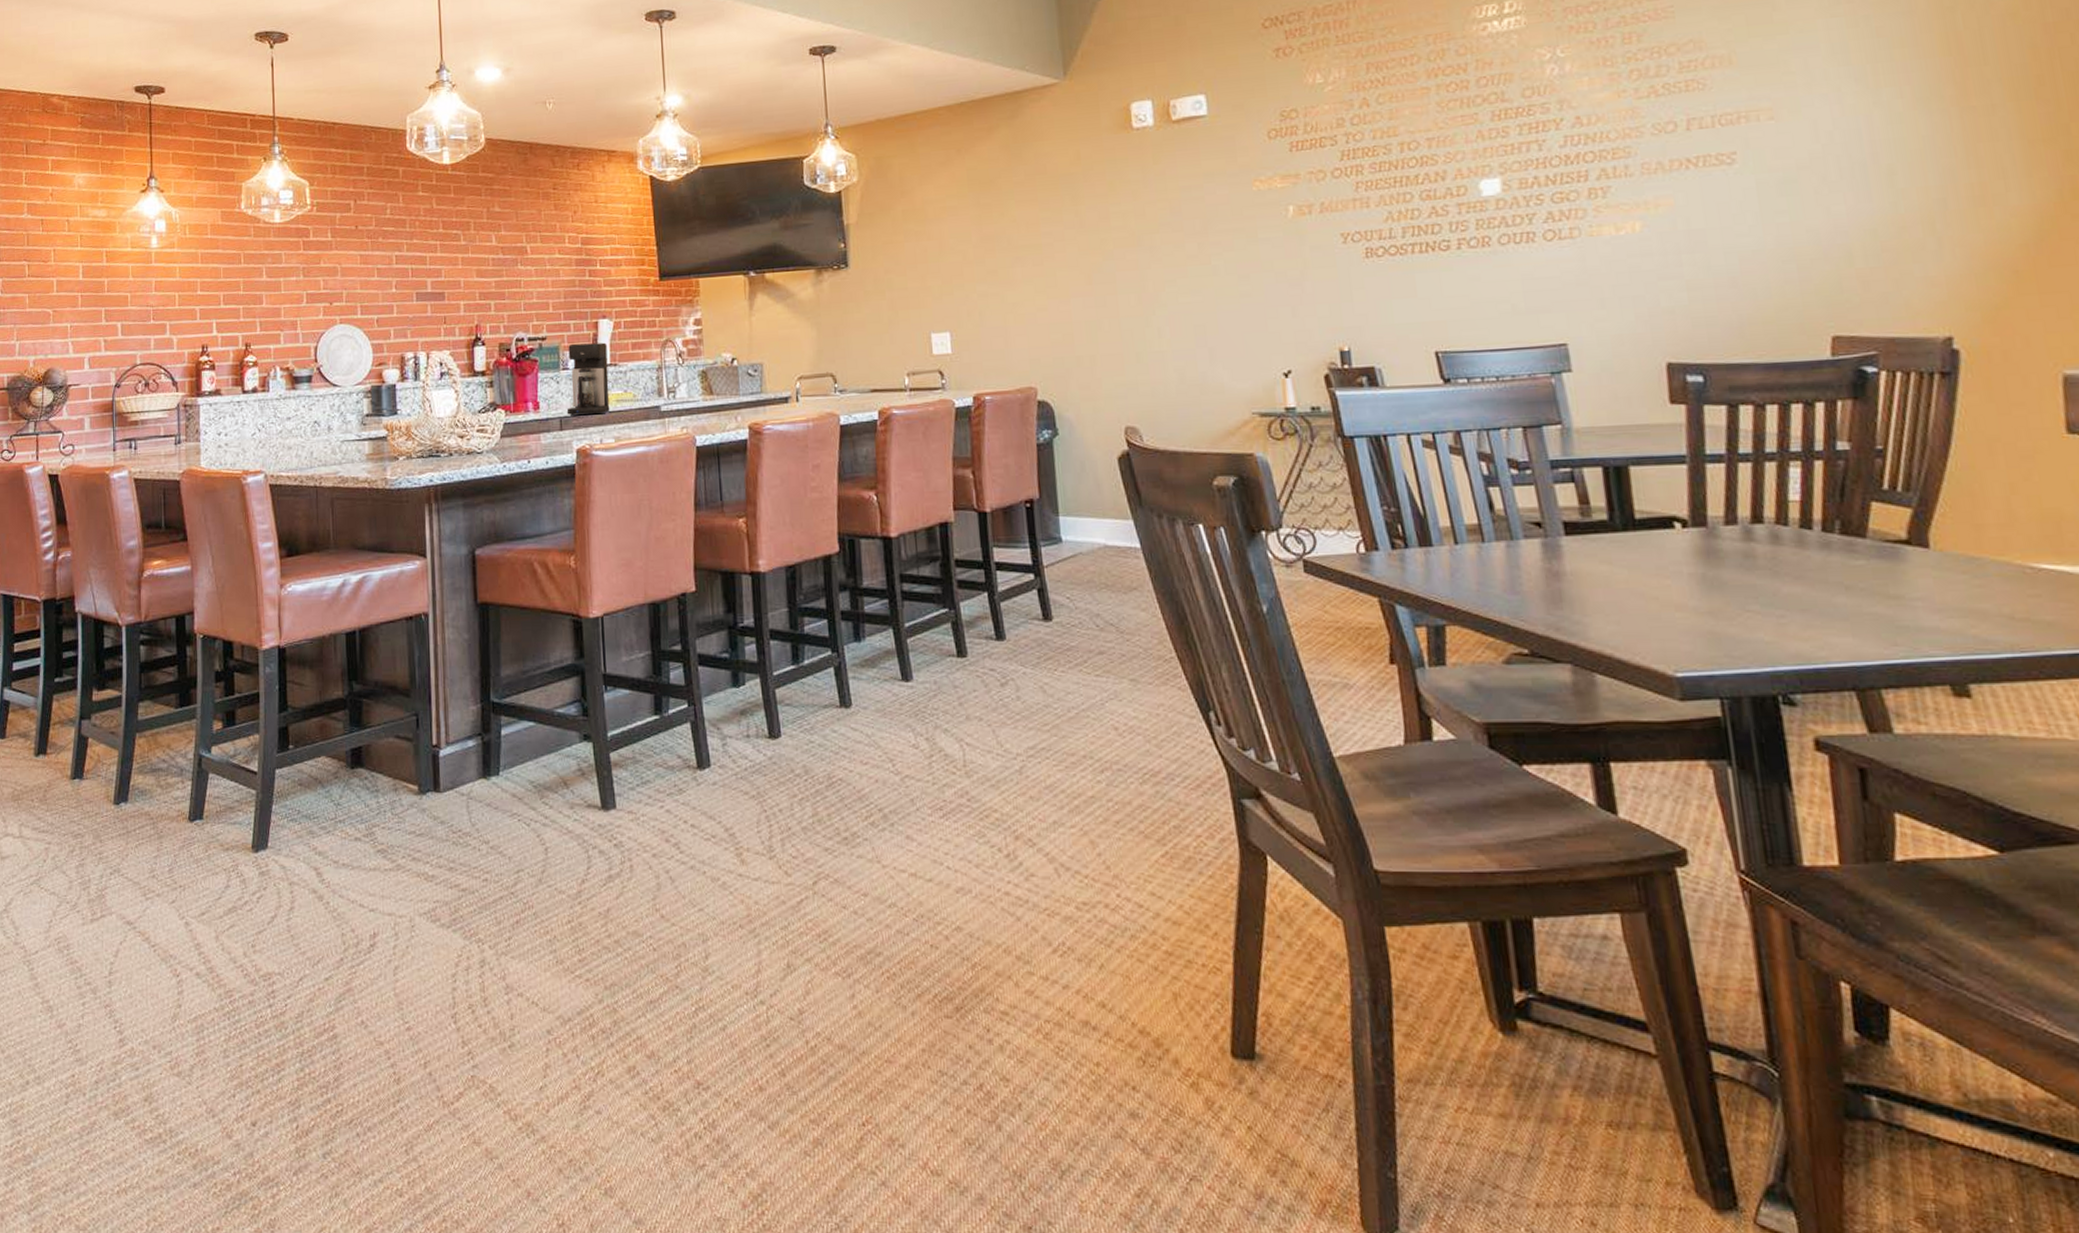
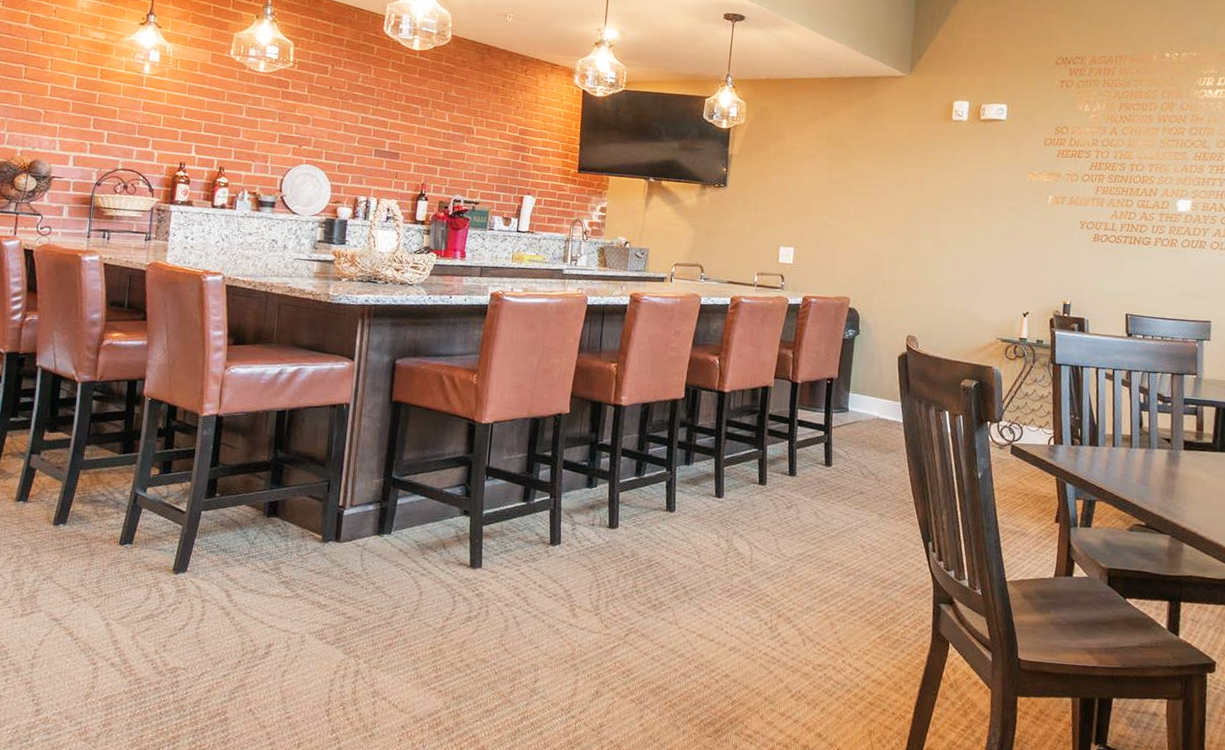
coffee maker: present [566,342,610,416] -> none [487,210,528,269]

